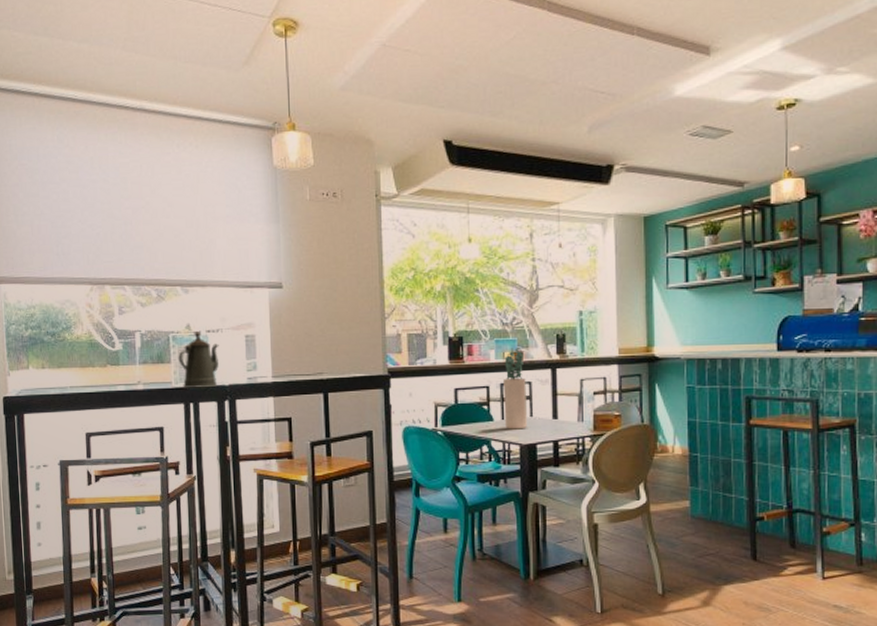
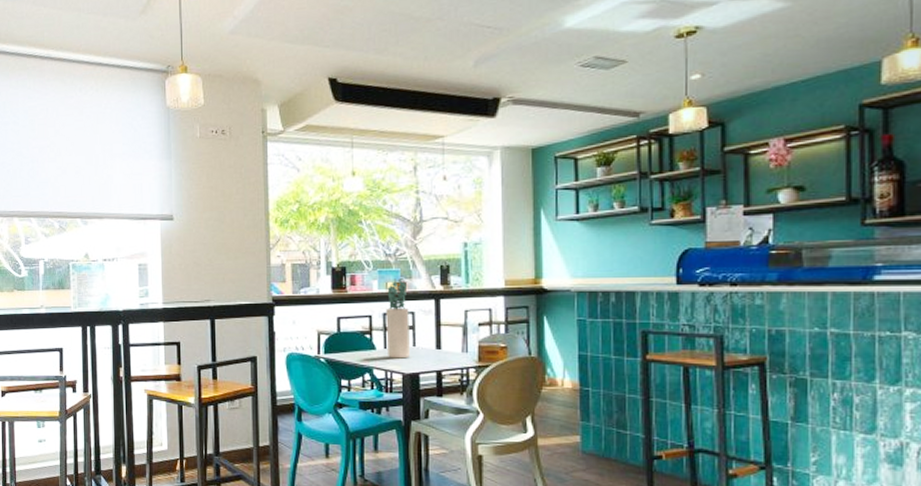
coffee pot: present [178,332,219,390] -> none [77,260,114,314]

